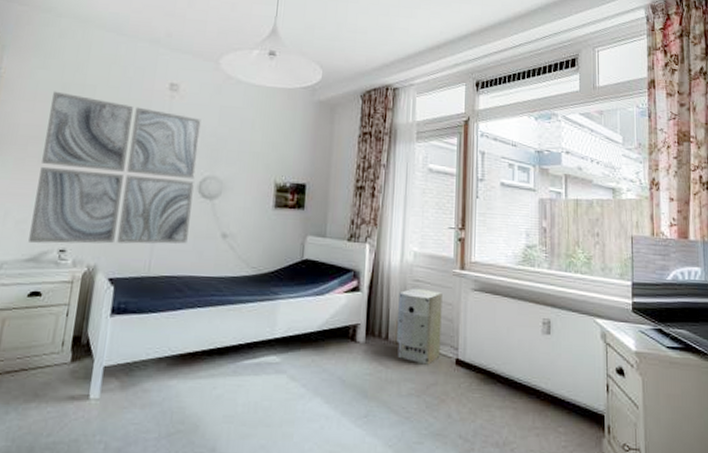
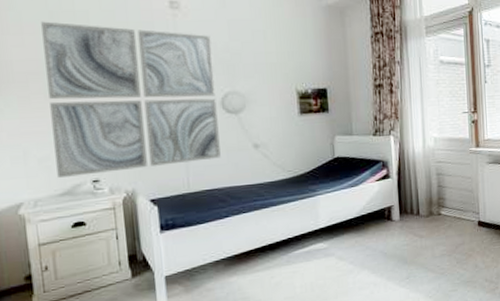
air purifier: present [397,288,442,365] -> none [425,168,465,230]

